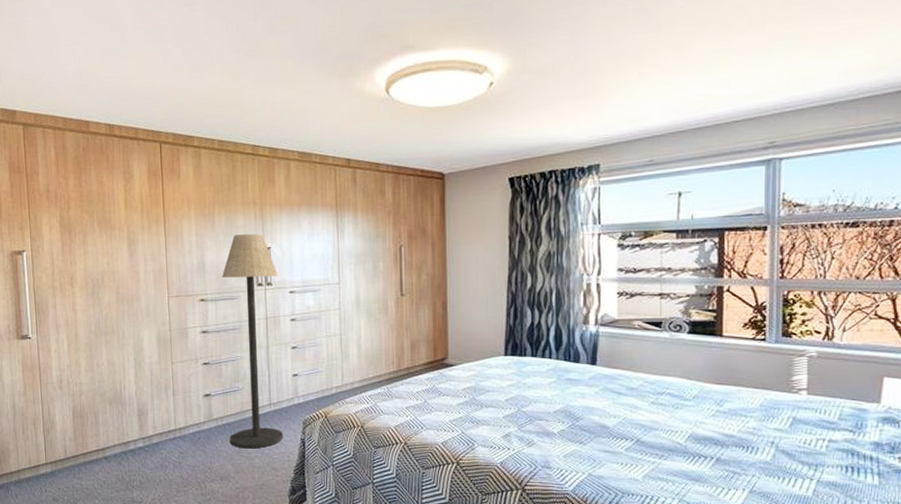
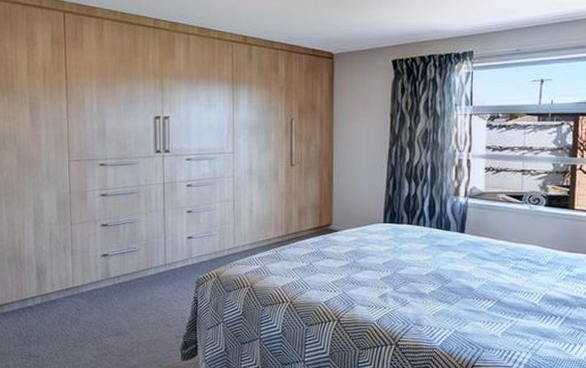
floor lamp: present [222,234,283,449] -> none [122,103,177,306]

